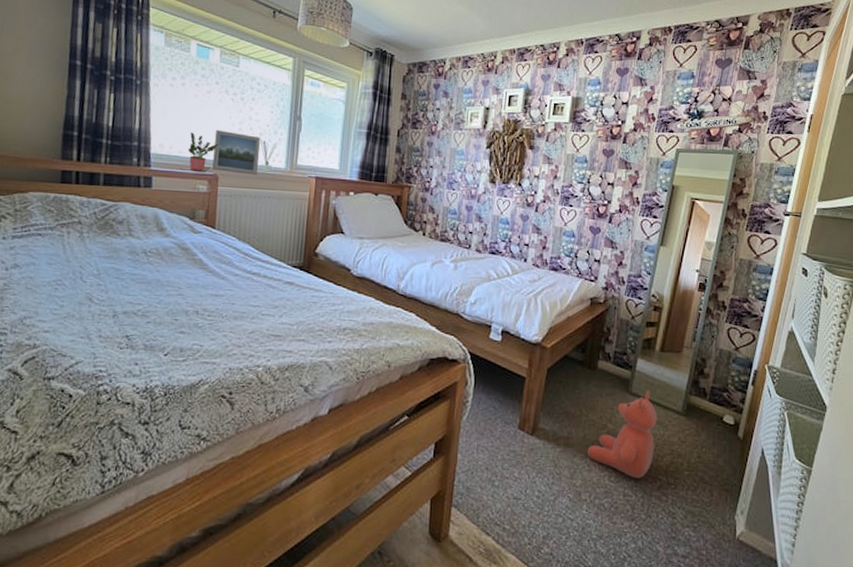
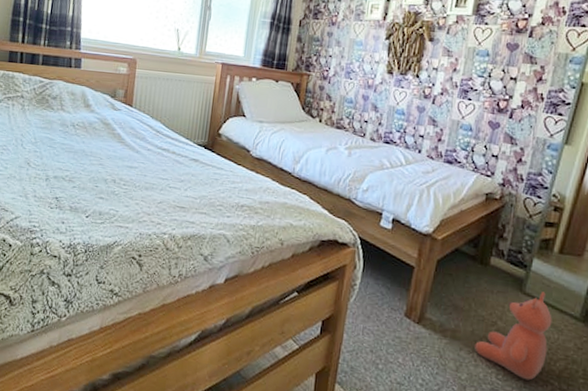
potted plant: present [188,132,219,171] -> none [112,19,138,55]
picture frame: present [212,130,260,175] -> none [132,18,174,60]

